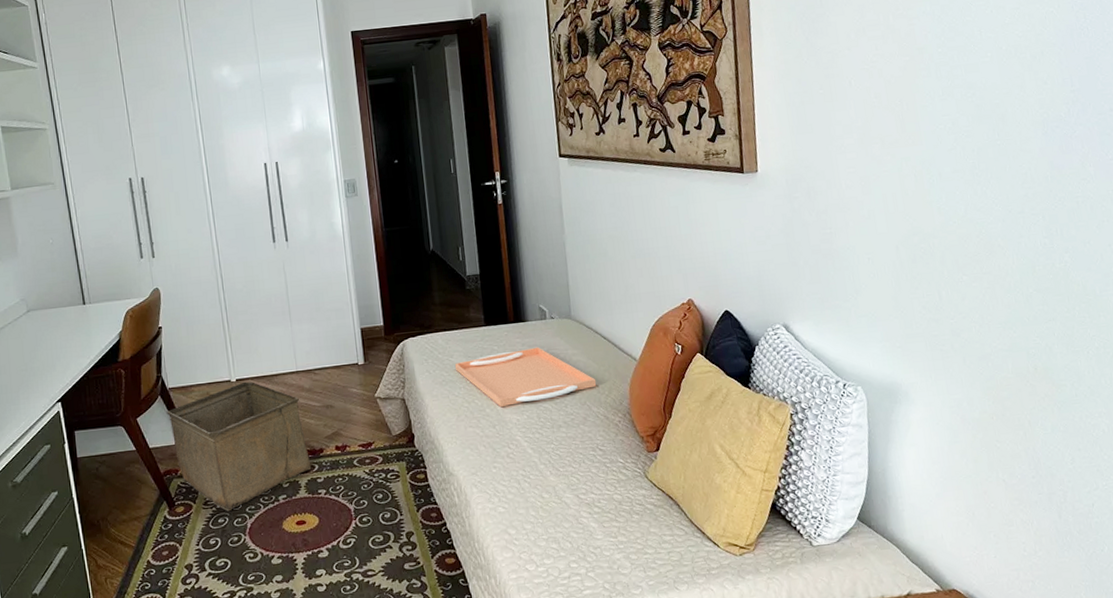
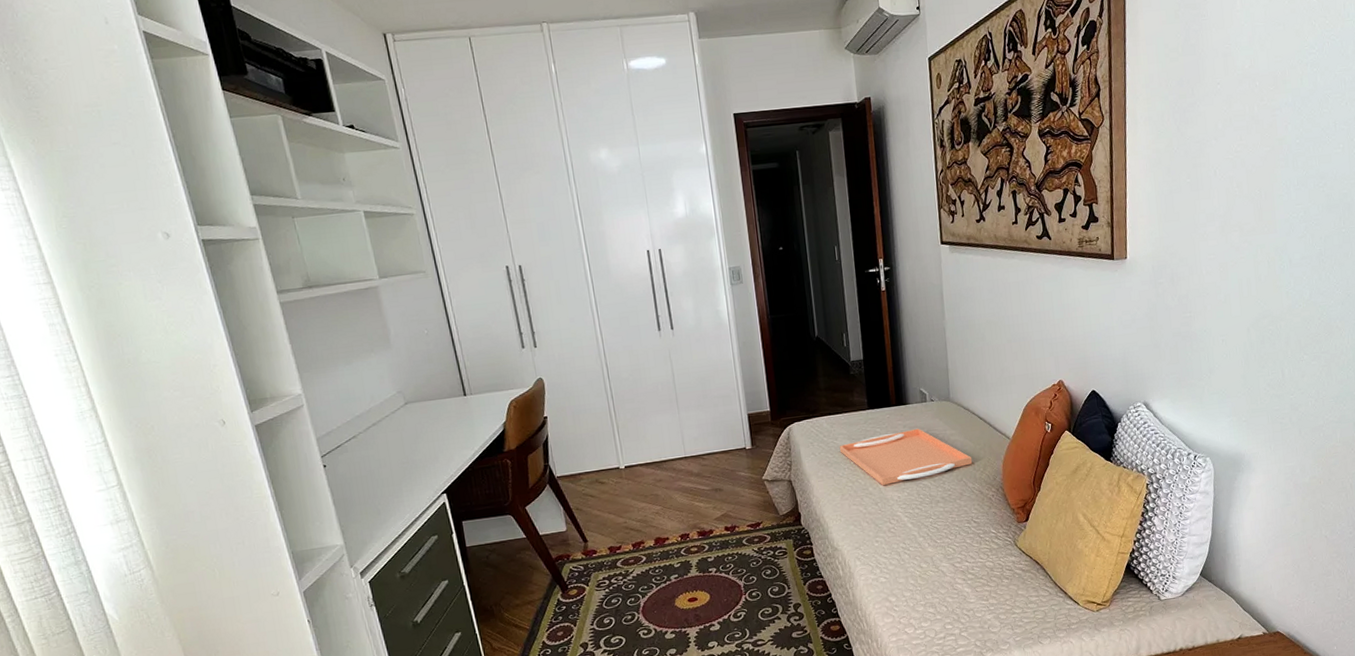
storage bin: present [167,382,312,512] -> none [556,468,702,593]

